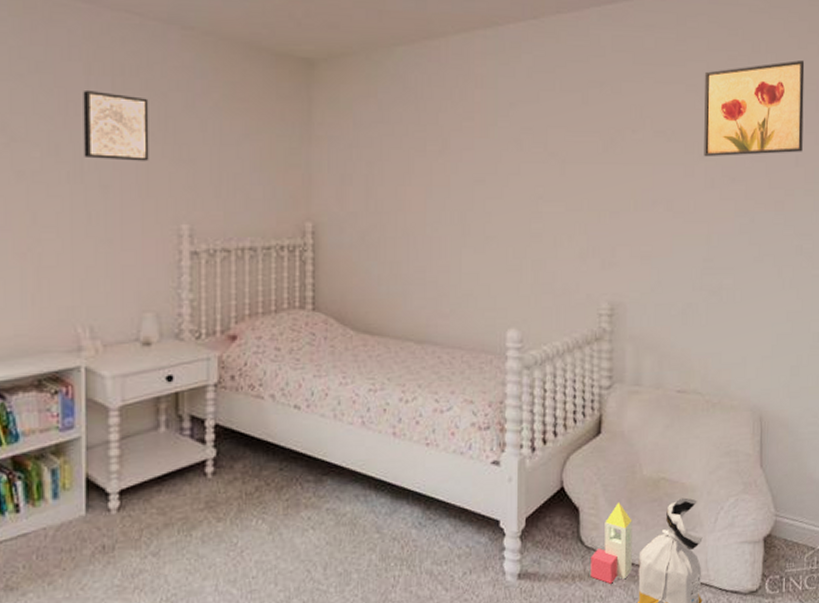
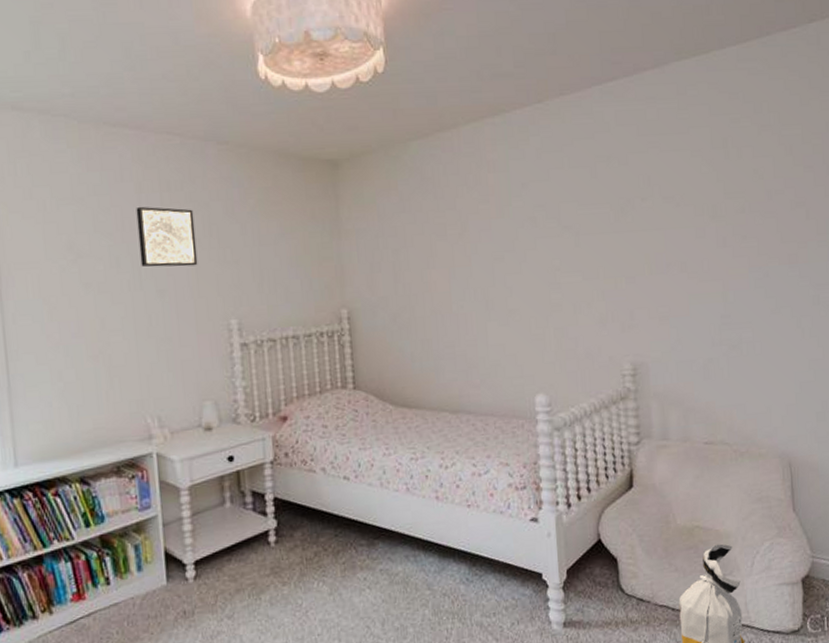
toy house: present [591,501,632,584] -> none [632,550,673,629]
wall art: present [704,60,805,157] -> none [708,115,813,218]

